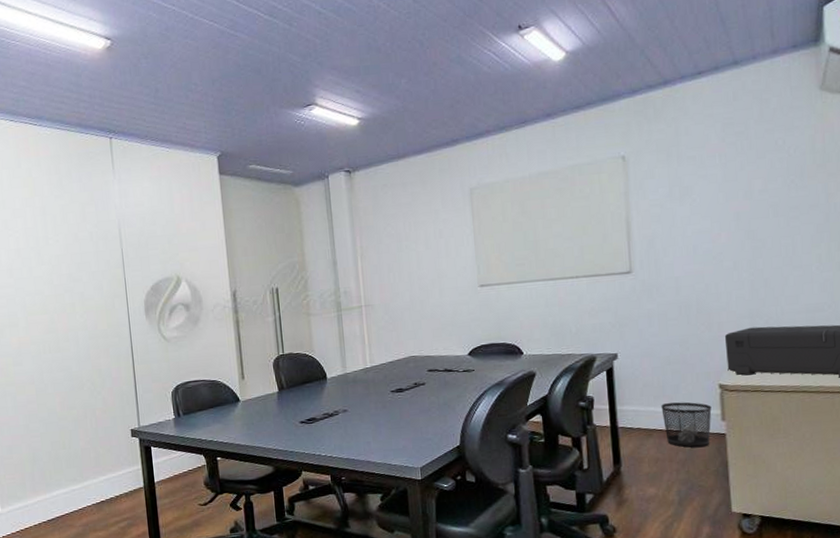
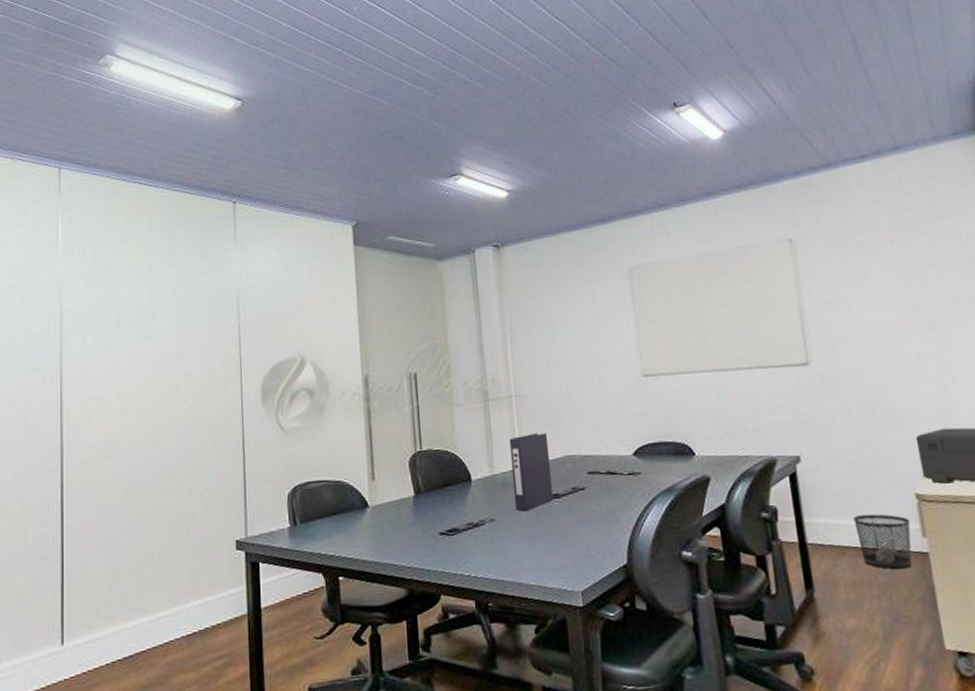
binder: none [359,337,398,404] -> present [509,432,554,512]

